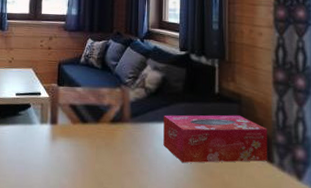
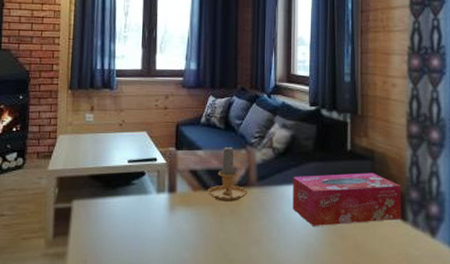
candle: none [85,83,122,135] -> present [207,145,248,202]

